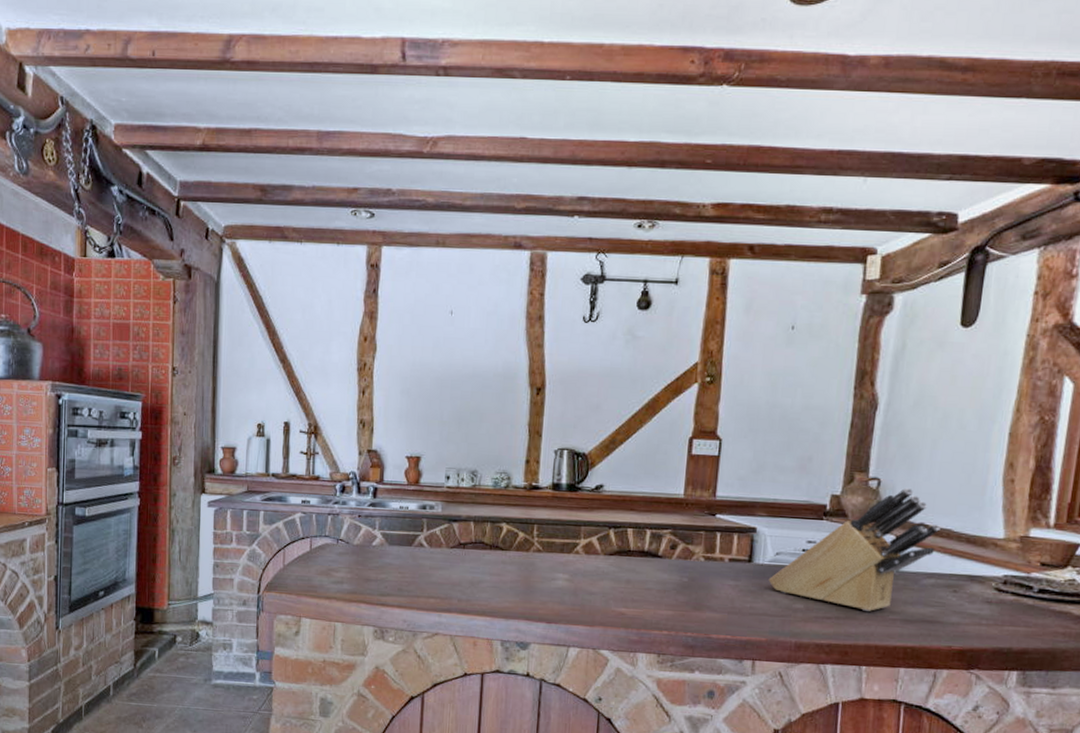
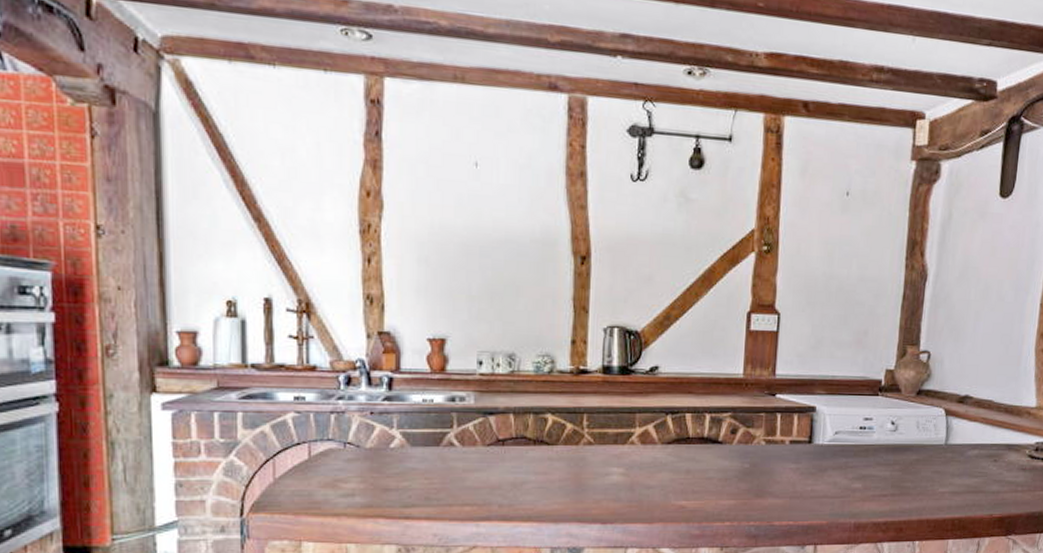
knife block: present [768,487,941,611] -> none [828,360,983,486]

